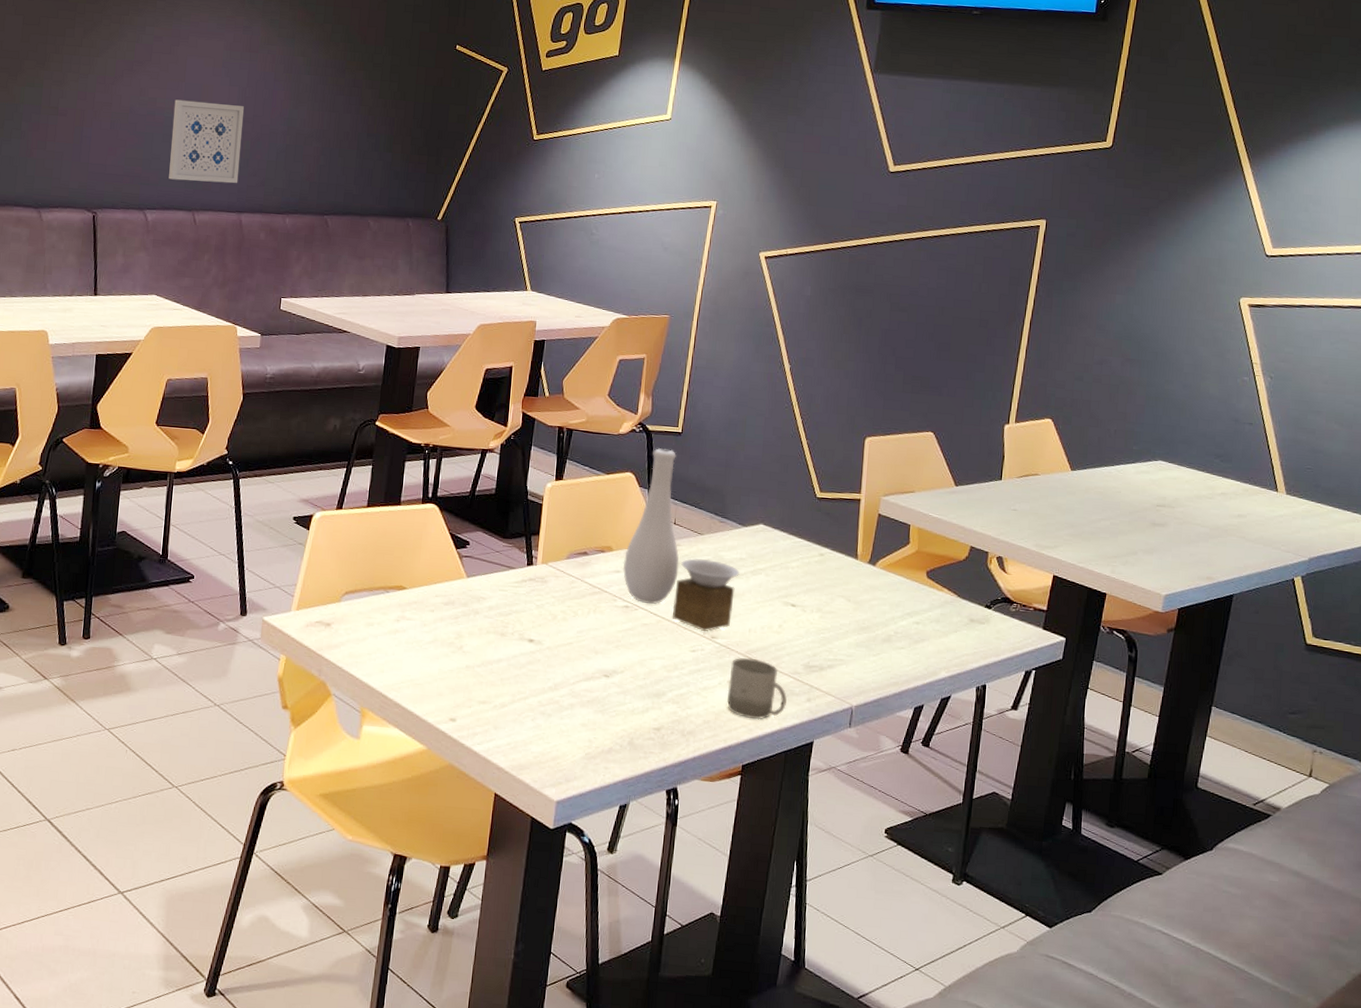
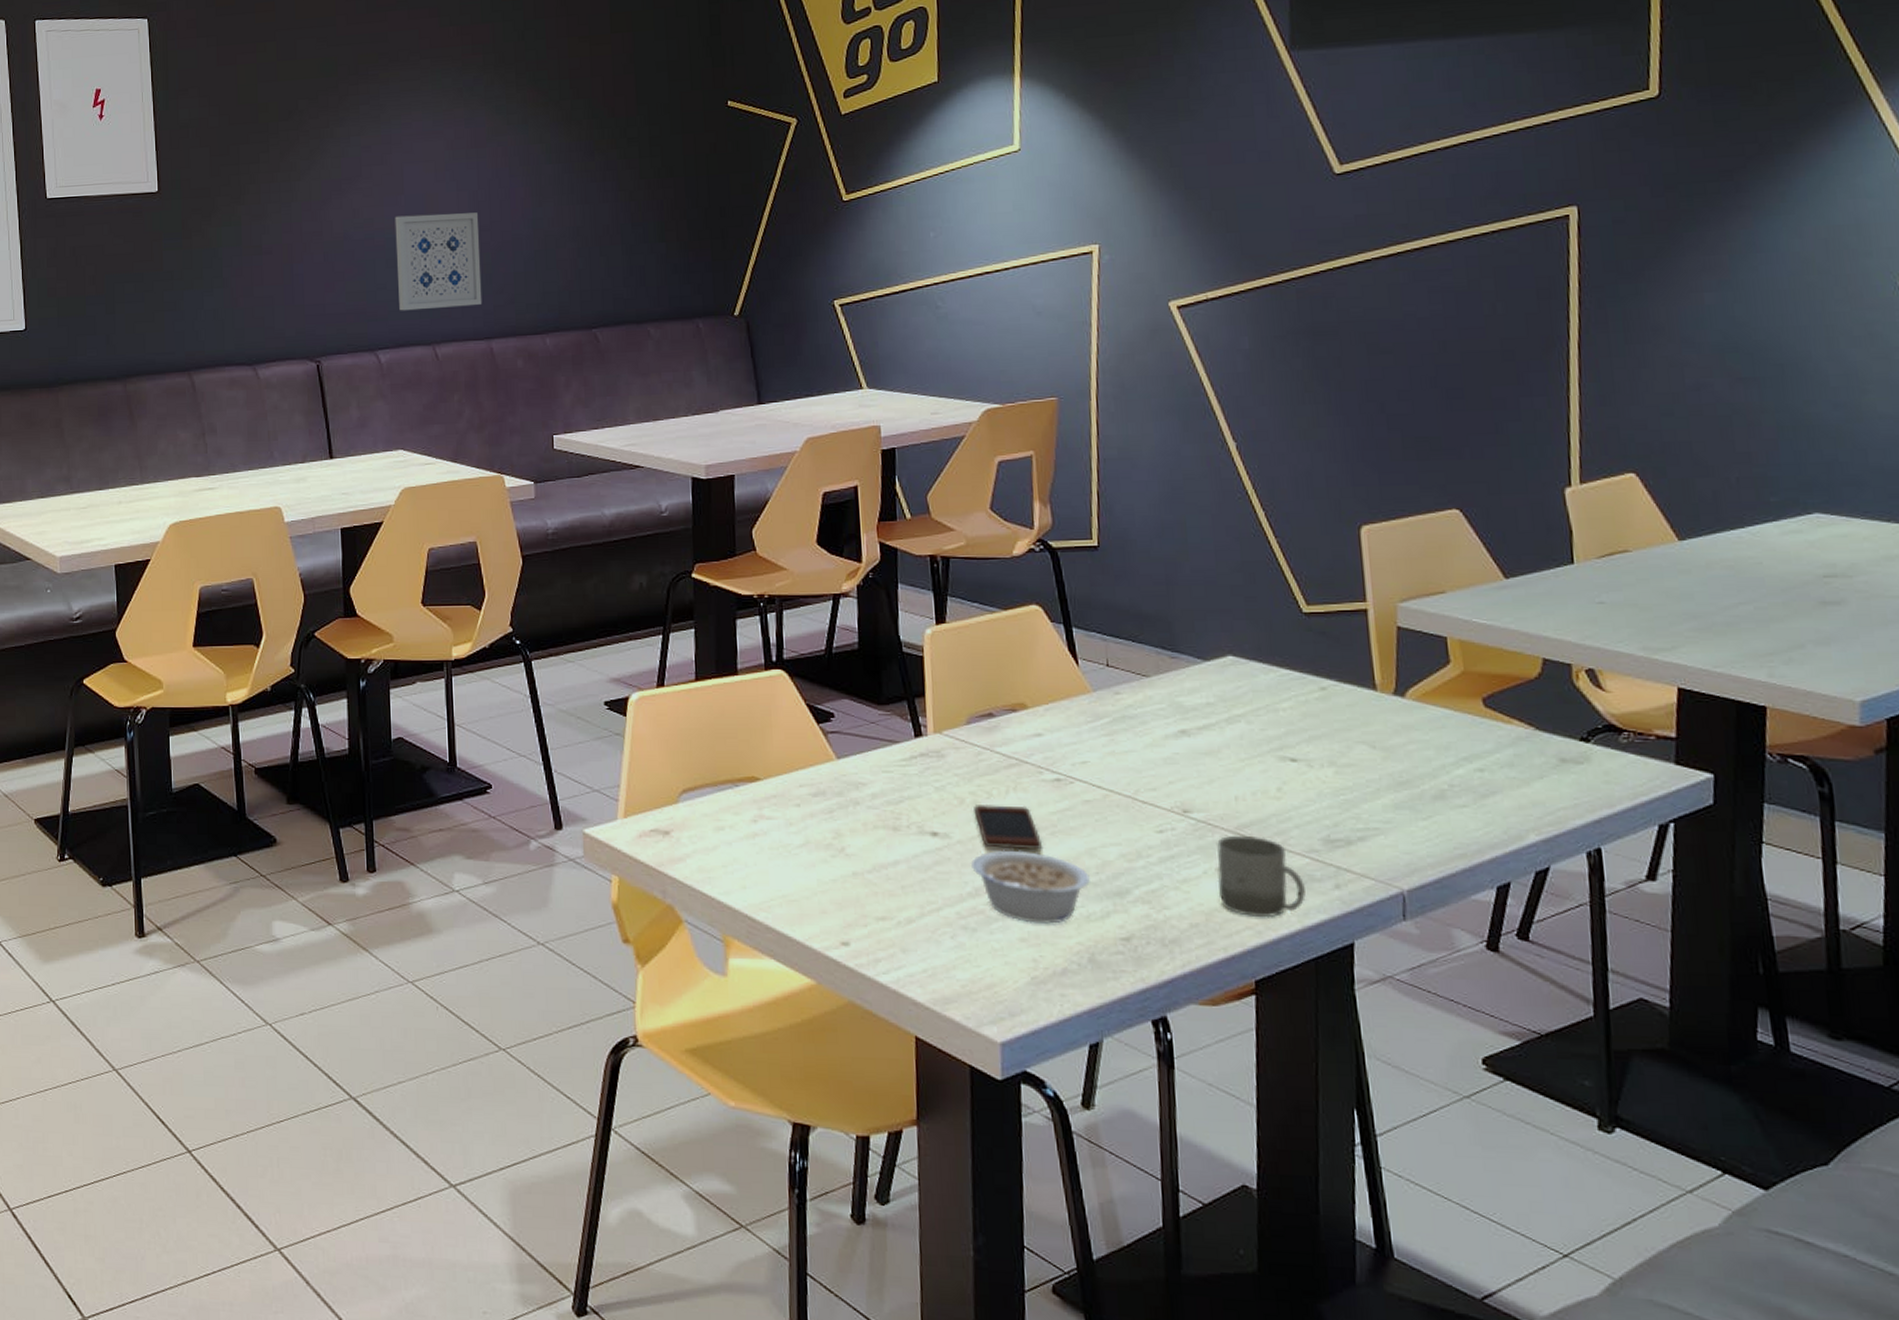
legume: none [554,656,639,714] -> present [970,850,1092,924]
smartphone: none [562,621,609,658] -> present [974,805,1043,850]
vase: present [622,448,740,632] -> none [1044,569,1209,805]

